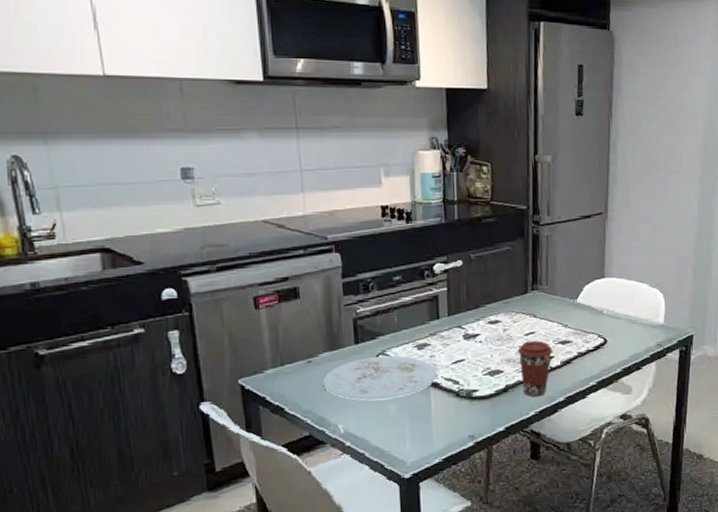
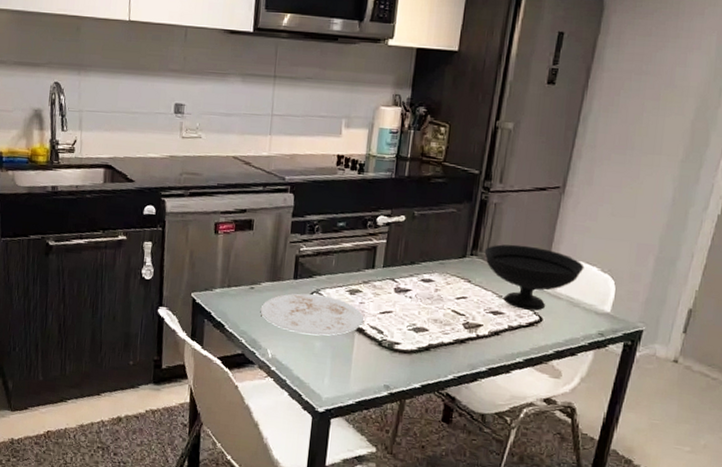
coffee cup: present [517,340,553,397] -> none [445,305,483,362]
bowl: none [544,273,636,335] -> present [484,244,584,311]

